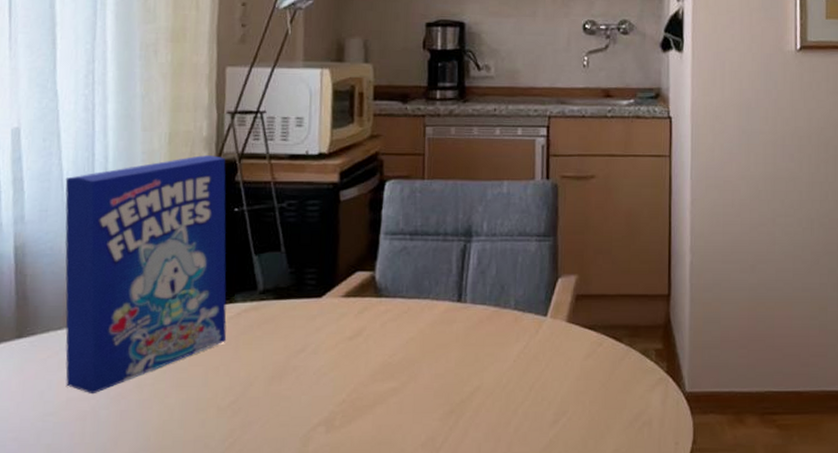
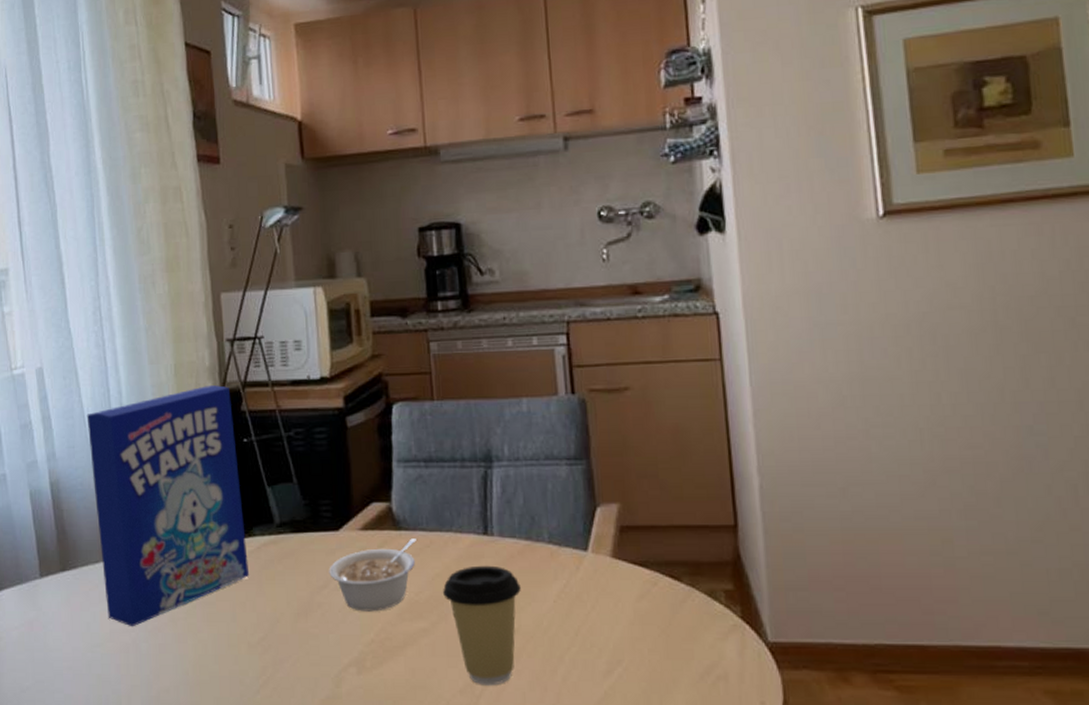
legume: none [307,305,395,374] -> present [329,538,416,612]
coffee cup: none [415,329,486,439] -> present [443,565,521,686]

